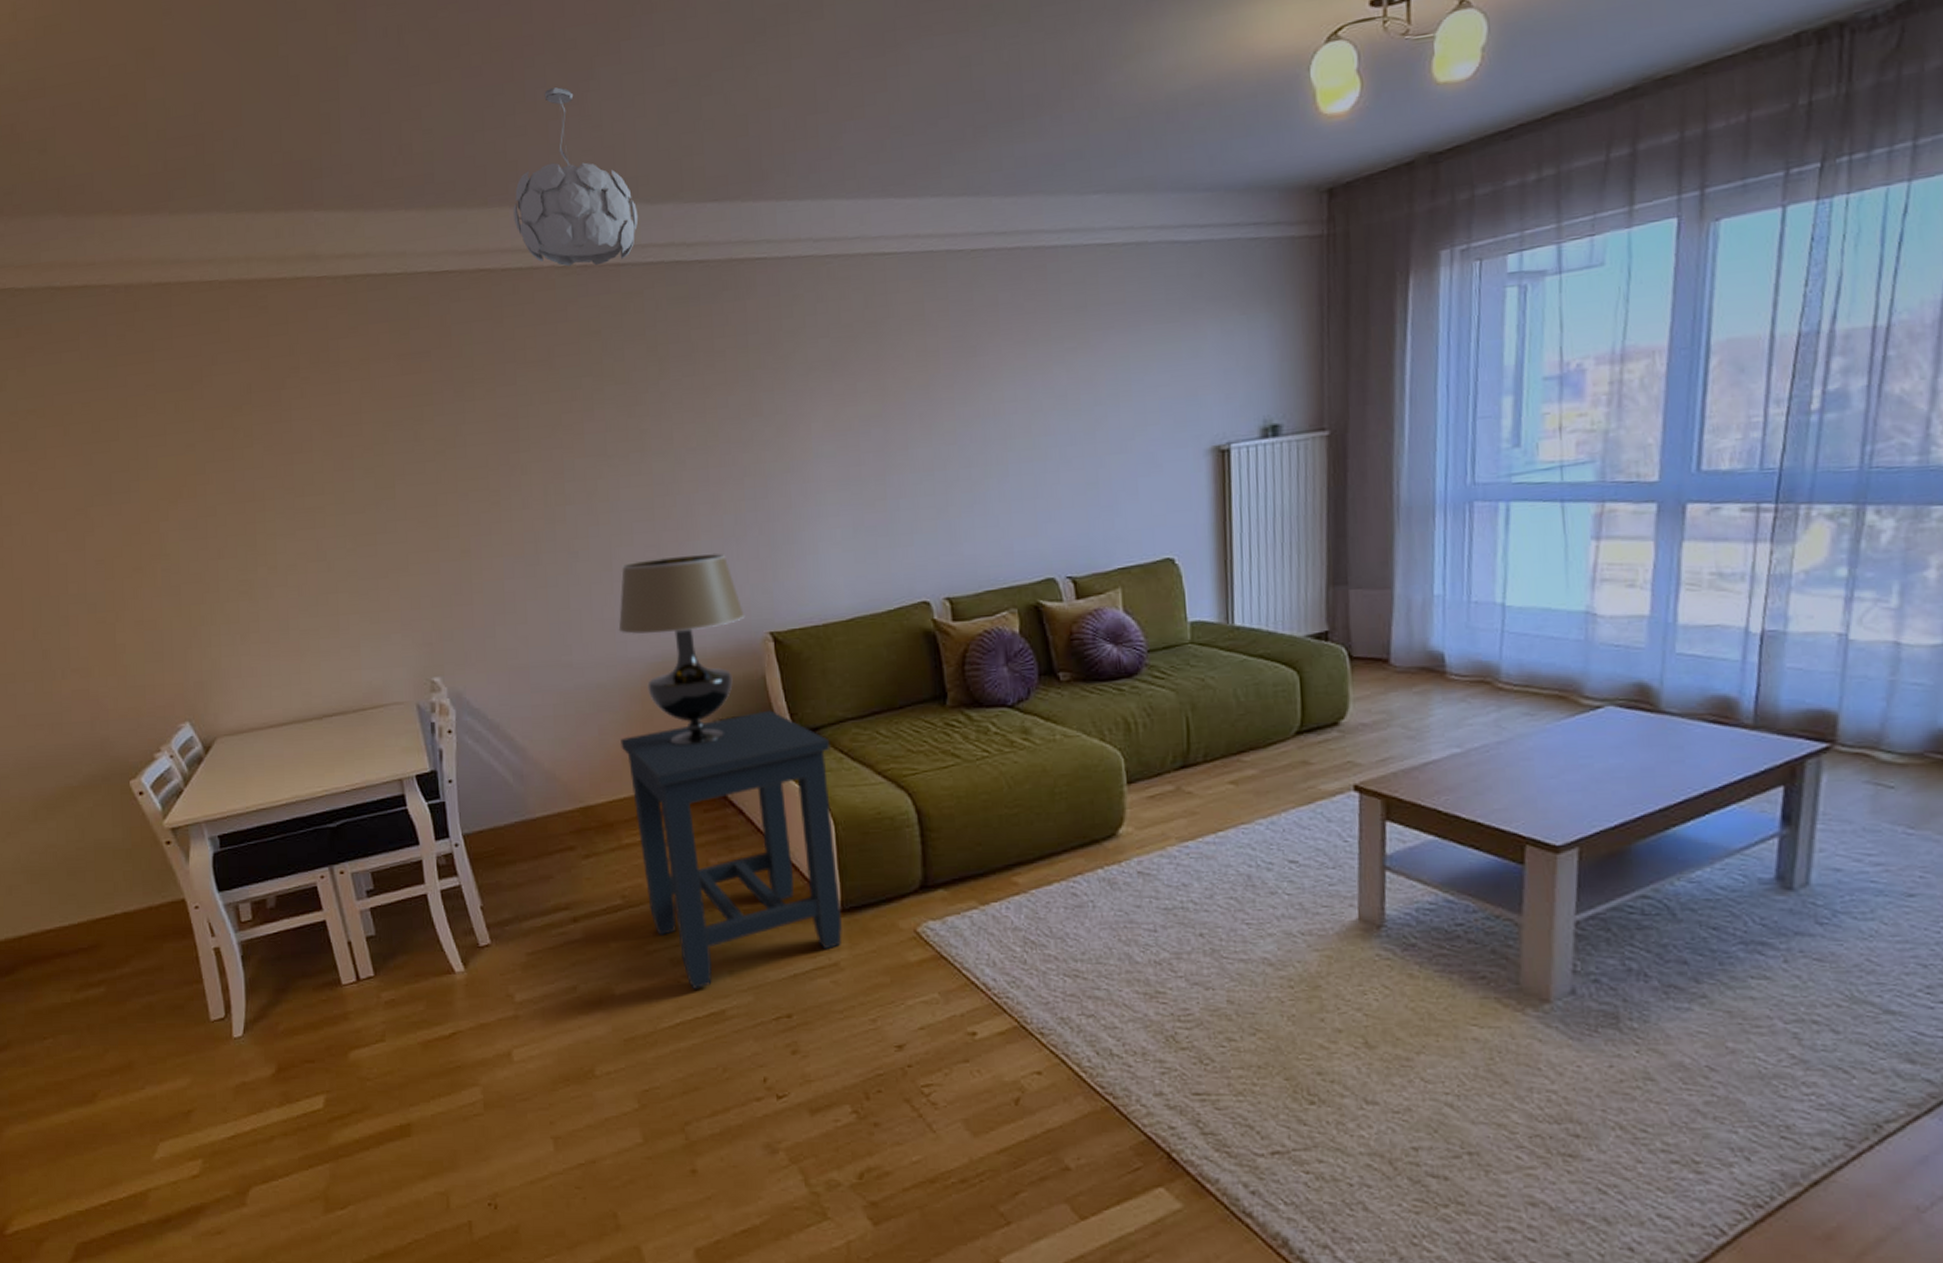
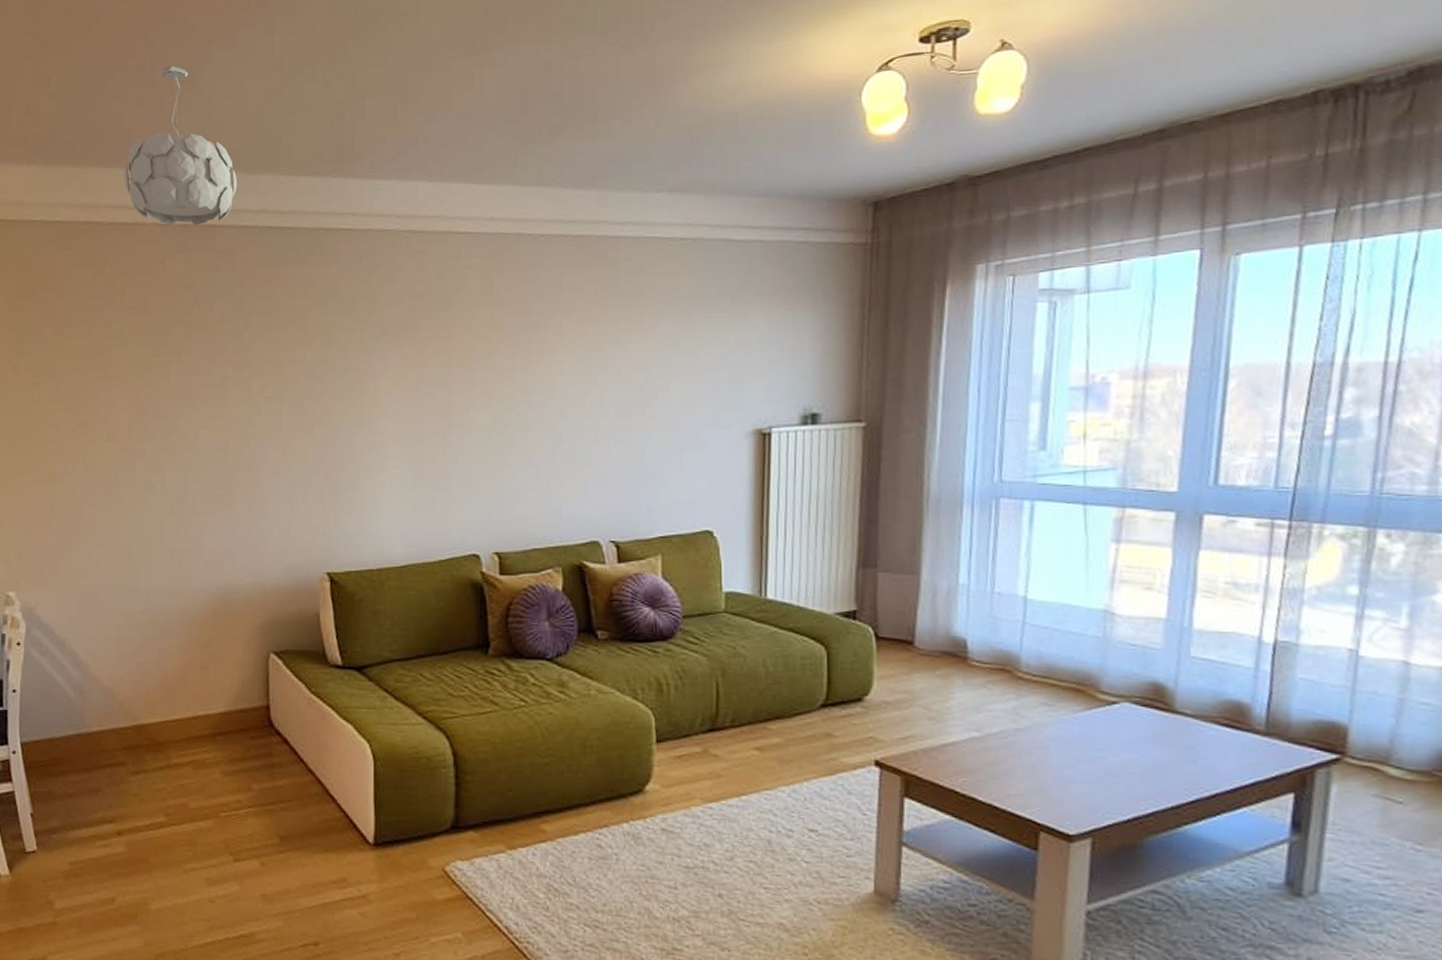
table lamp: present [618,553,745,746] -> none [185,494,305,674]
side table: present [621,710,842,989] -> none [178,646,376,910]

